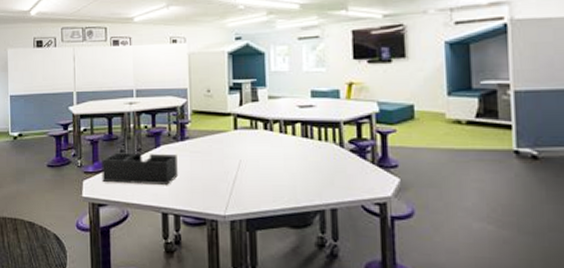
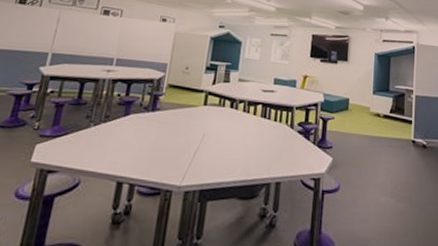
desk organizer: present [101,152,178,185] -> none [58,117,145,153]

